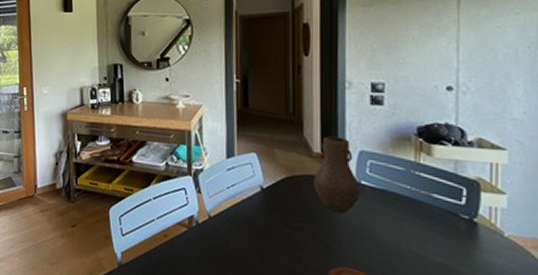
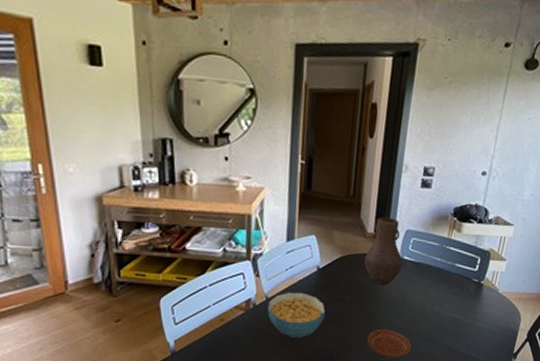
cereal bowl: none [211,212,274,266] -> present [267,292,325,338]

